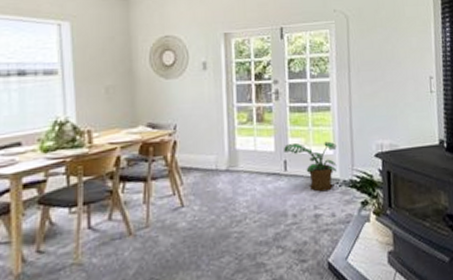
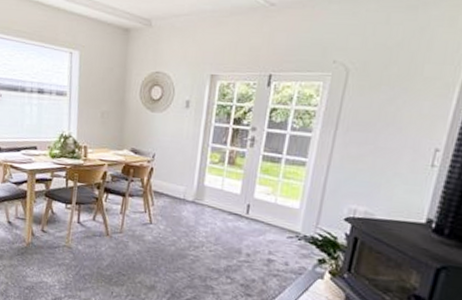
potted plant: present [283,141,337,192] -> none [248,189,305,242]

